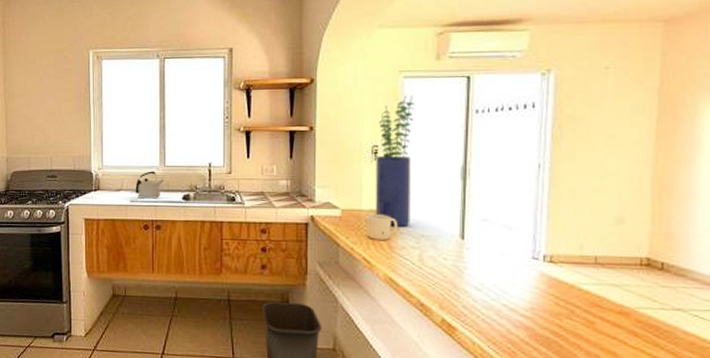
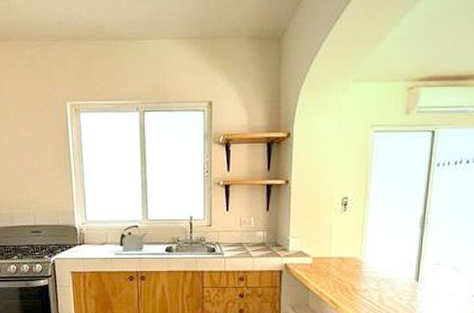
mug: present [366,214,399,240] -> none [334,261,363,284]
vase: present [375,95,414,228] -> none [342,149,383,273]

